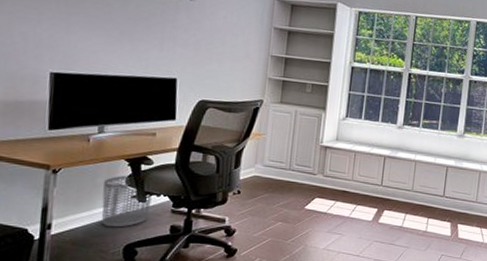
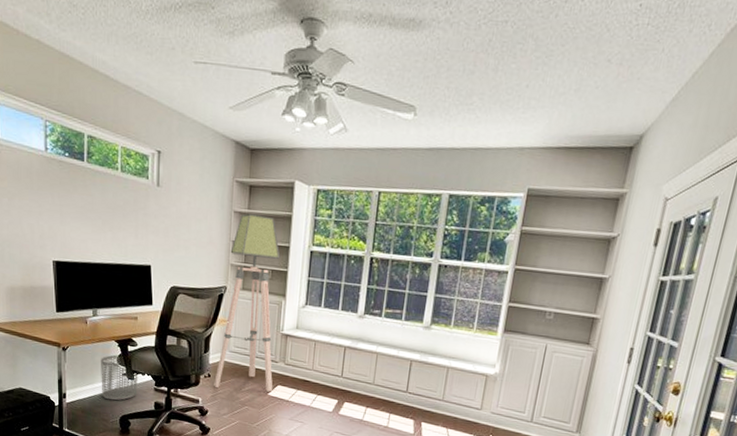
floor lamp: none [244,30,322,206] -> present [214,214,281,392]

